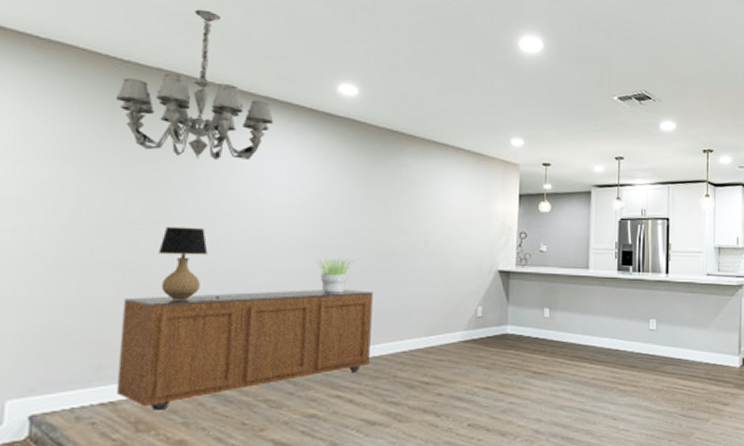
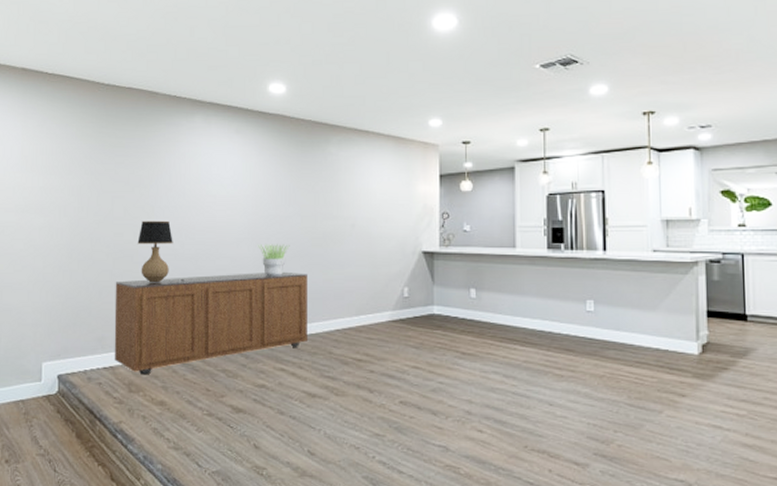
chandelier: present [115,9,274,161] -> none [100,32,218,162]

